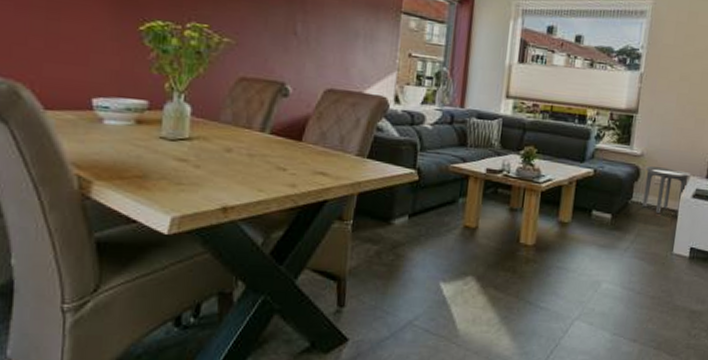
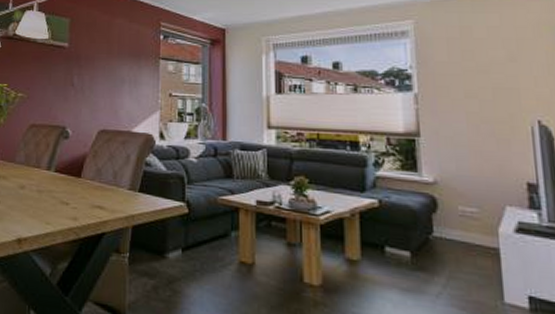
side table: present [642,166,691,213] -> none [442,195,507,251]

